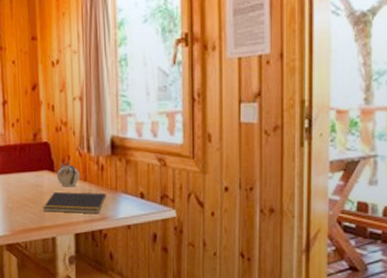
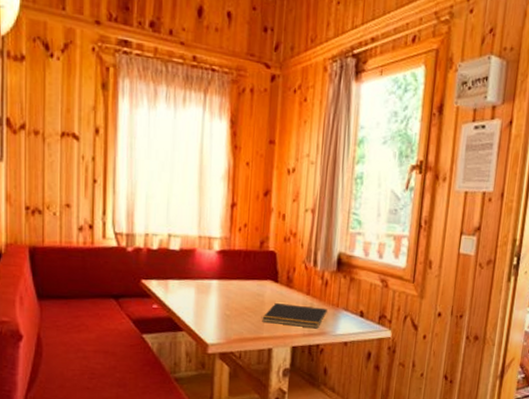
teapot: present [56,162,81,187] -> none [279,273,304,300]

